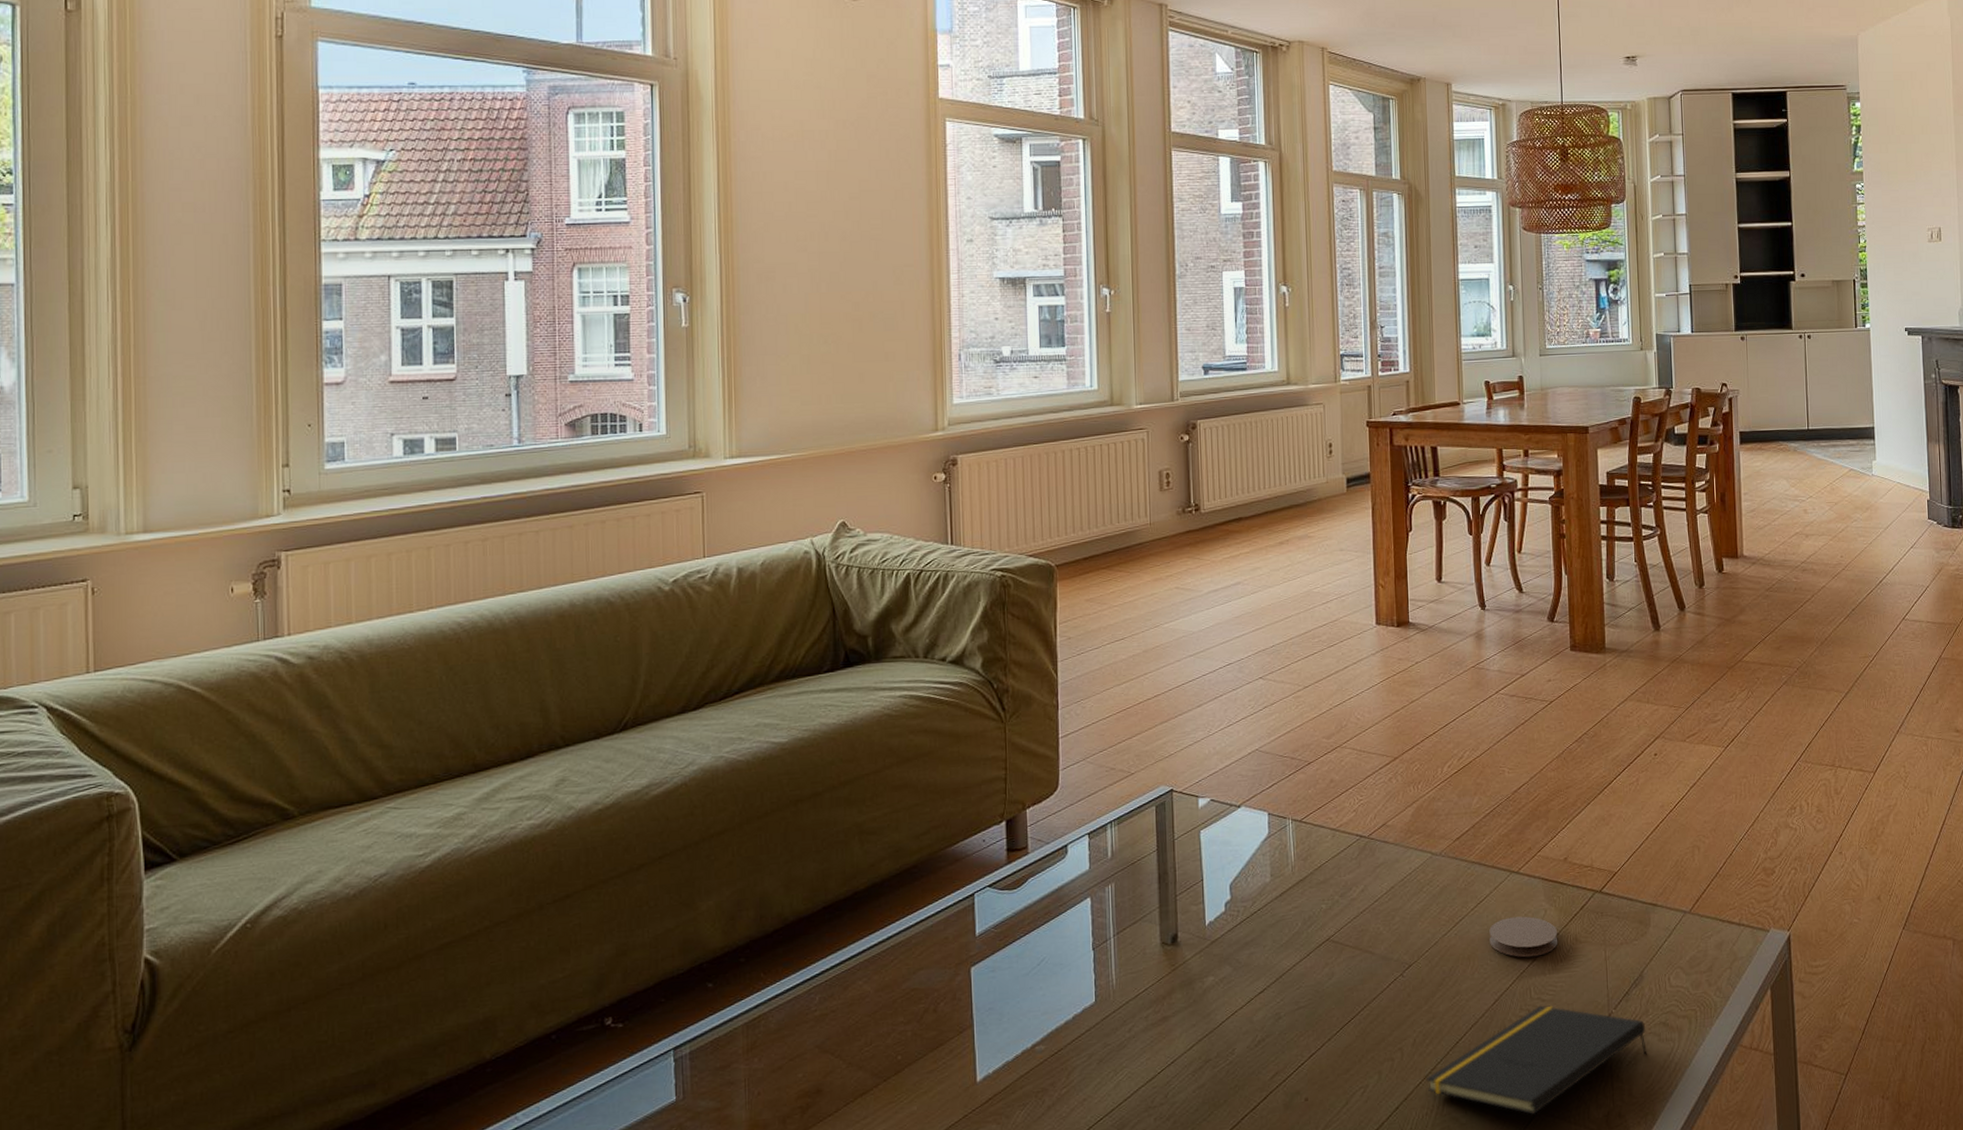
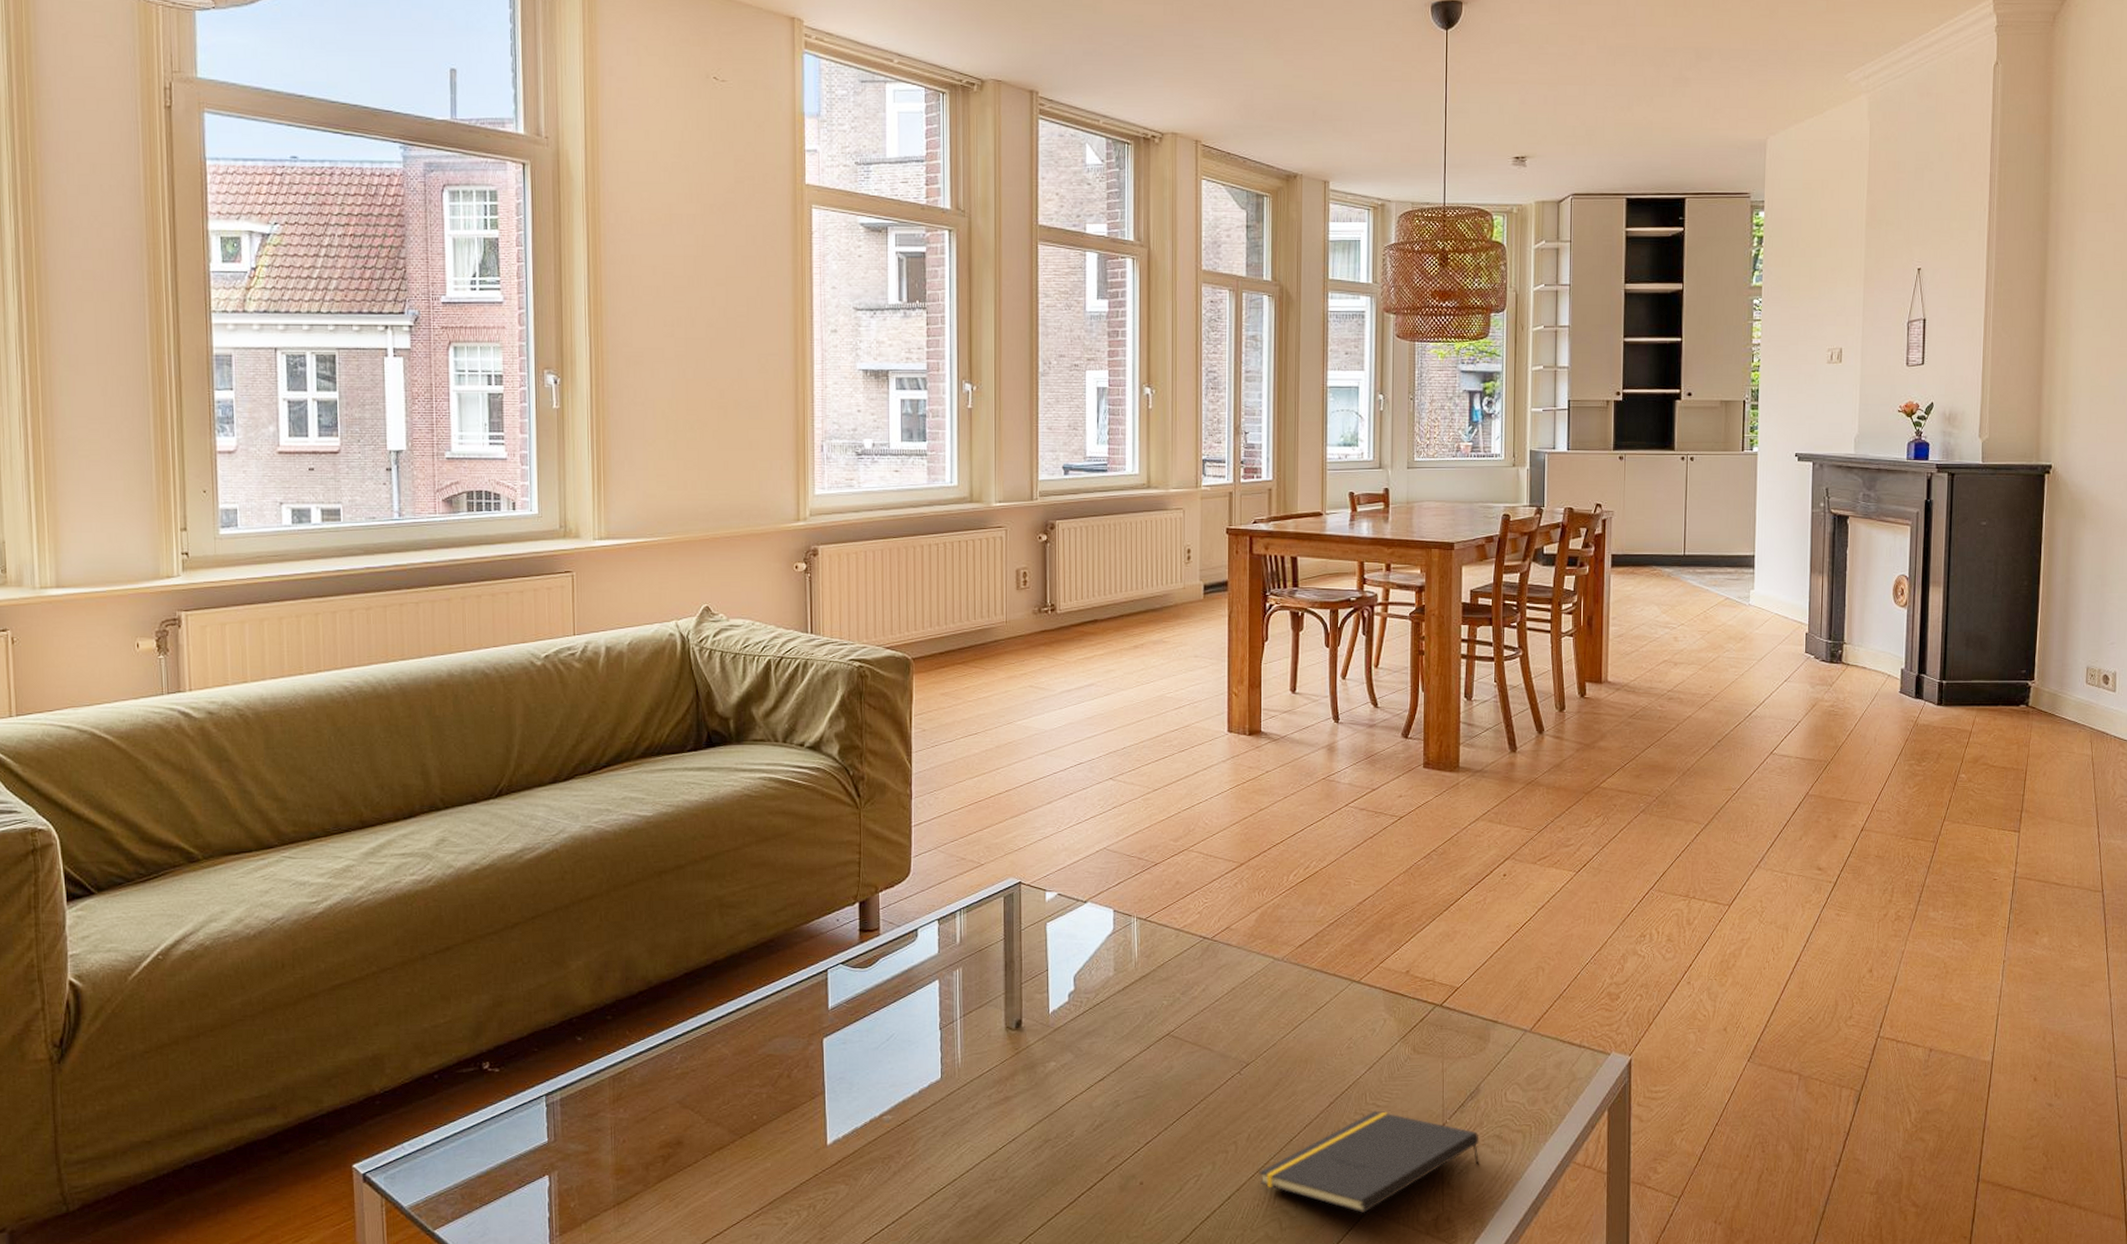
coaster: present [1489,916,1558,958] -> none [1328,1024,1396,1064]

